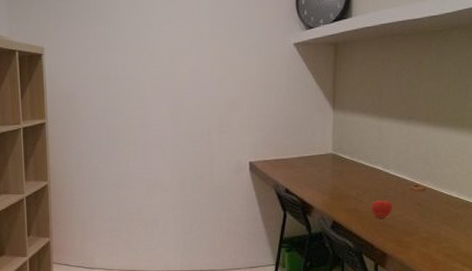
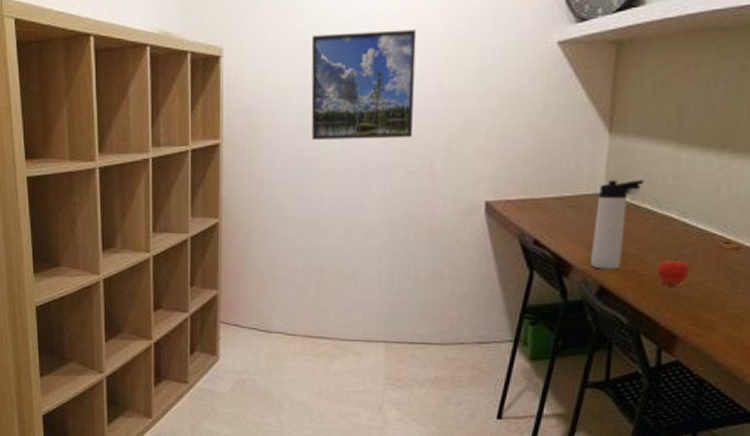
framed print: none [113,34,194,119] -> present [311,29,417,141]
thermos bottle: none [326,143,358,209] -> present [591,180,644,270]

